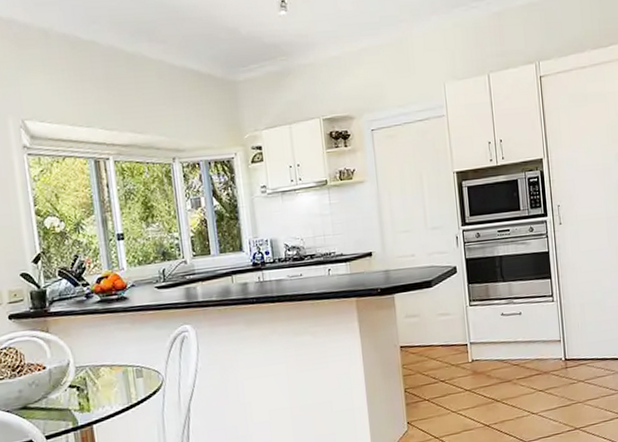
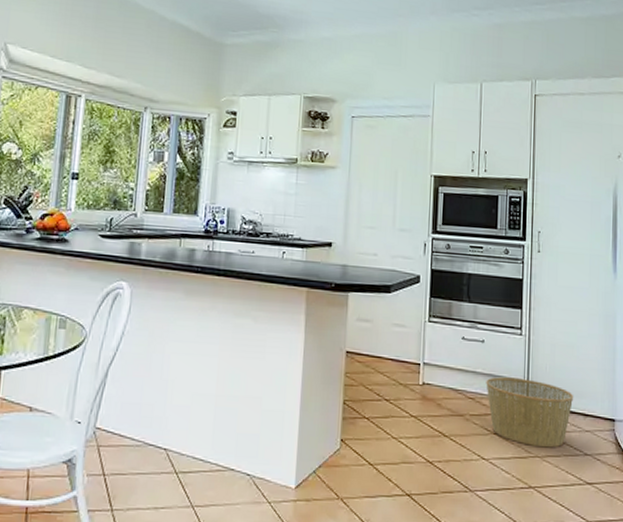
basket: none [527,338,606,395] -> present [486,377,574,448]

